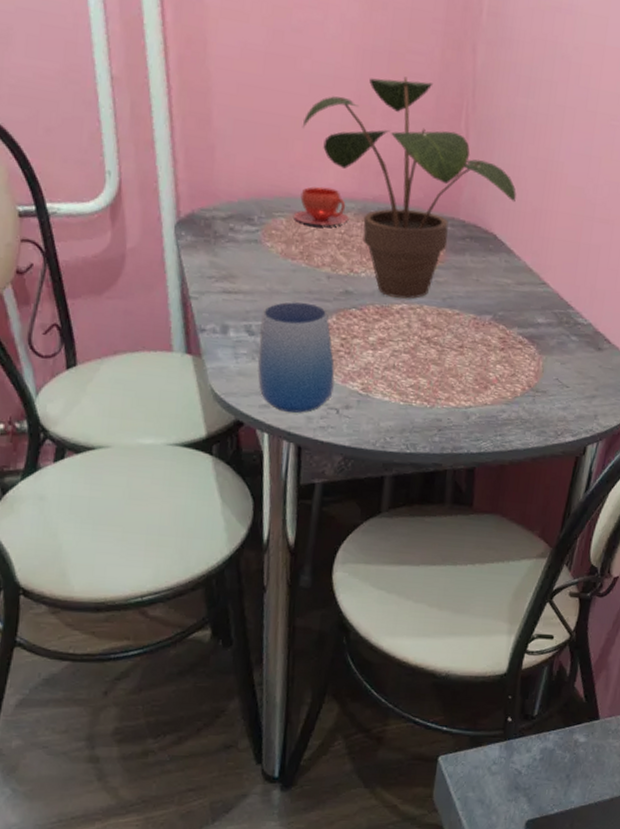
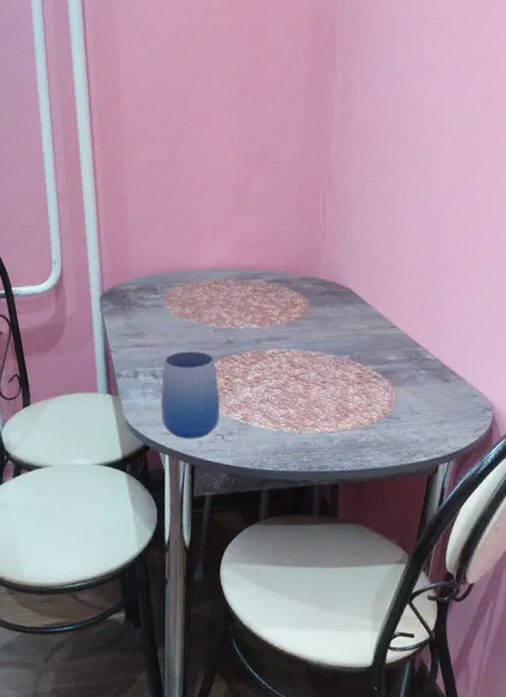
teacup: present [294,186,349,227] -> none [188,261,230,292]
potted plant: present [302,76,516,299] -> none [193,171,368,345]

